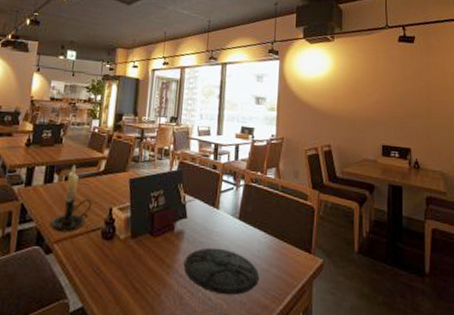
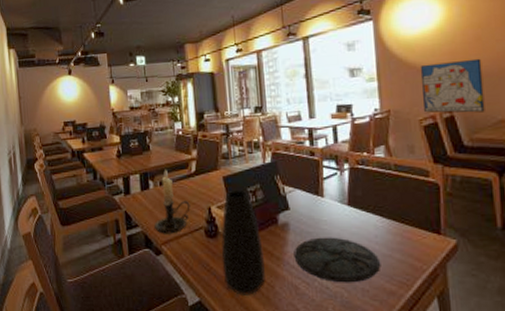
vase: none [112,193,156,304] -> present [221,189,265,297]
wall art: none [310,104,355,151] -> present [420,58,485,113]

